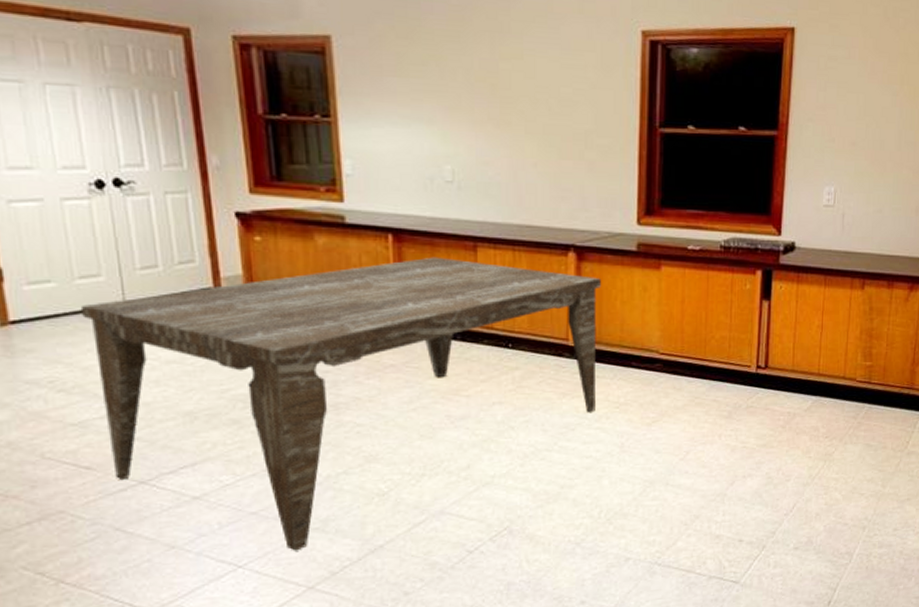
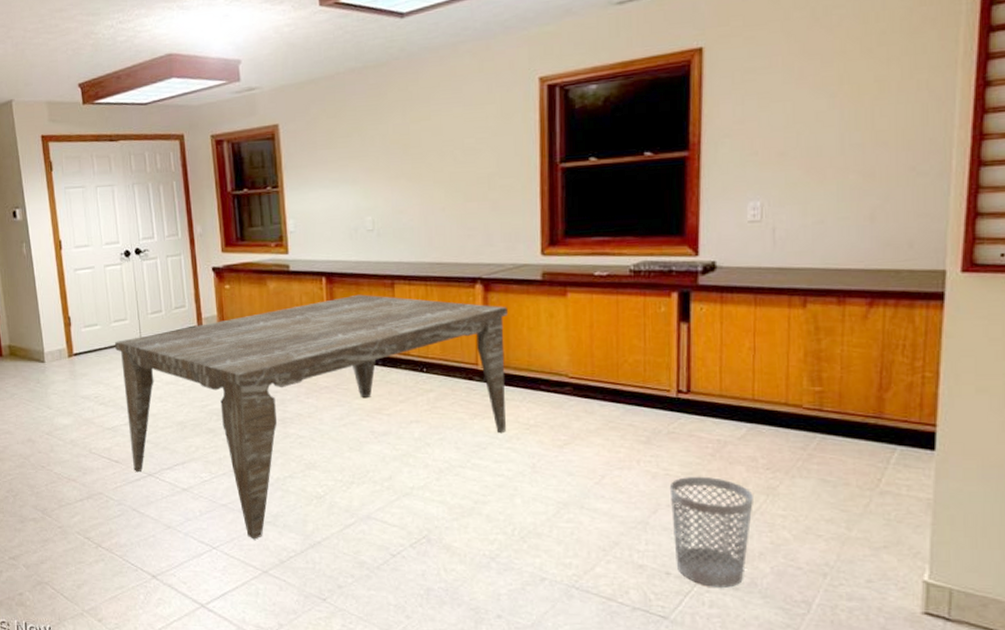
wastebasket: none [746,447,814,549] -> present [669,476,753,588]

